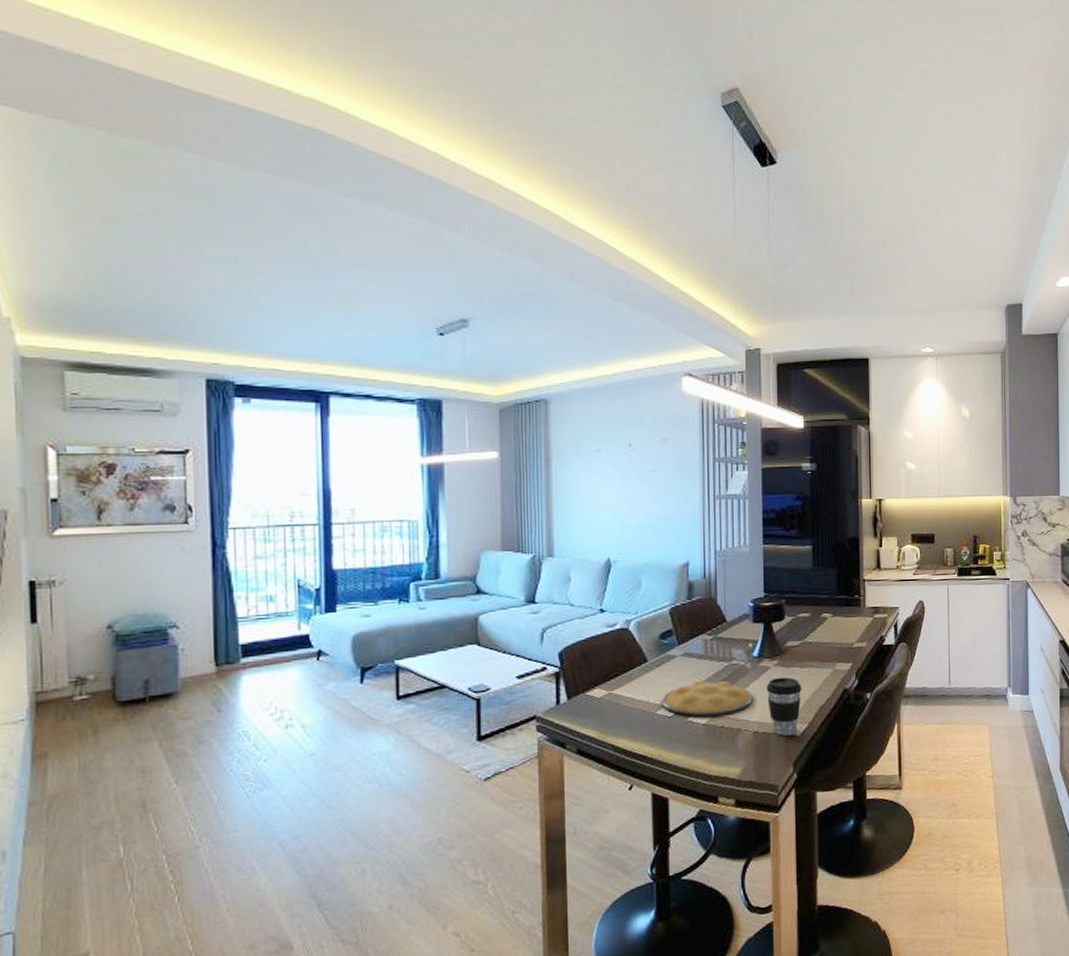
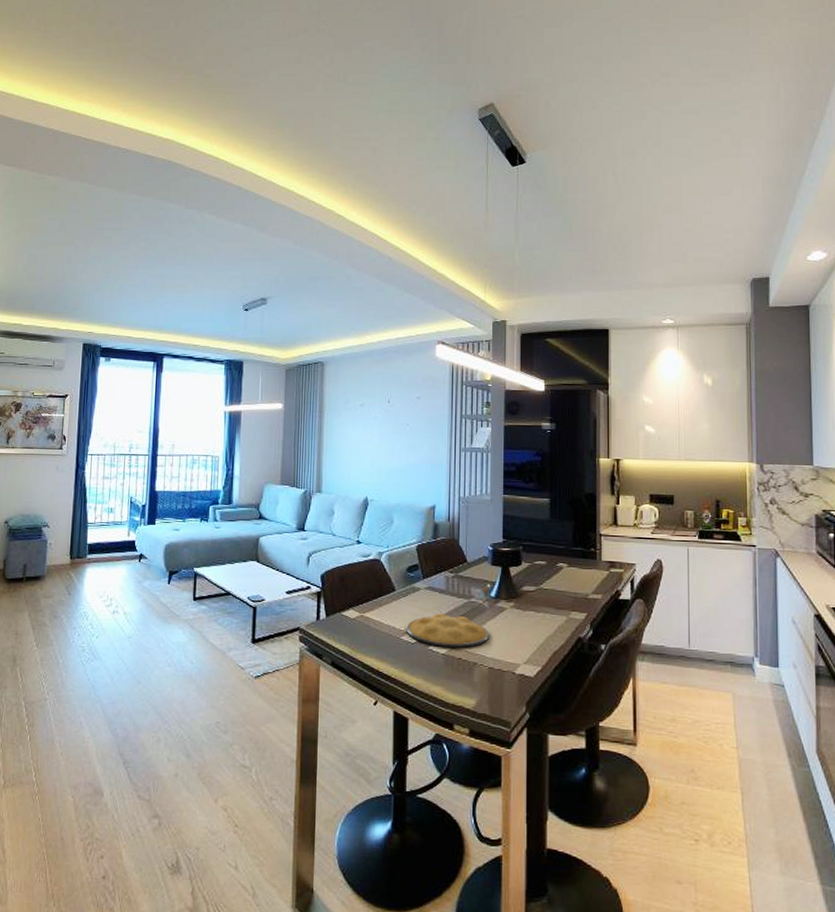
coffee cup: present [766,677,802,736] -> none [502,618,537,676]

